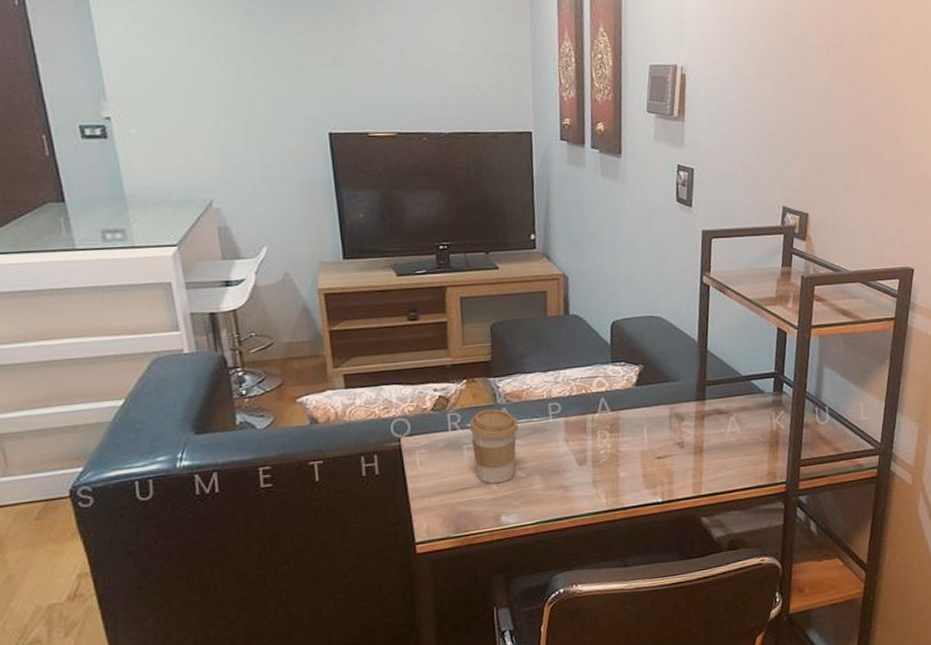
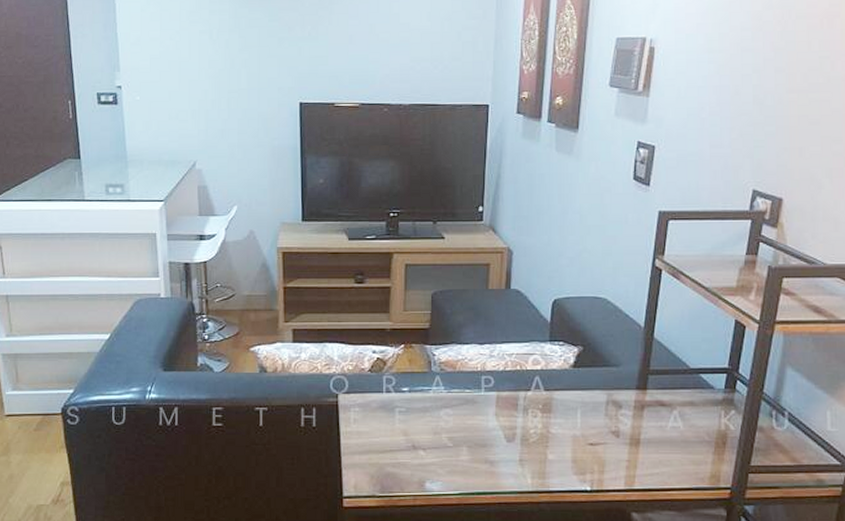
coffee cup: present [469,409,519,484] -> none [403,376,450,450]

